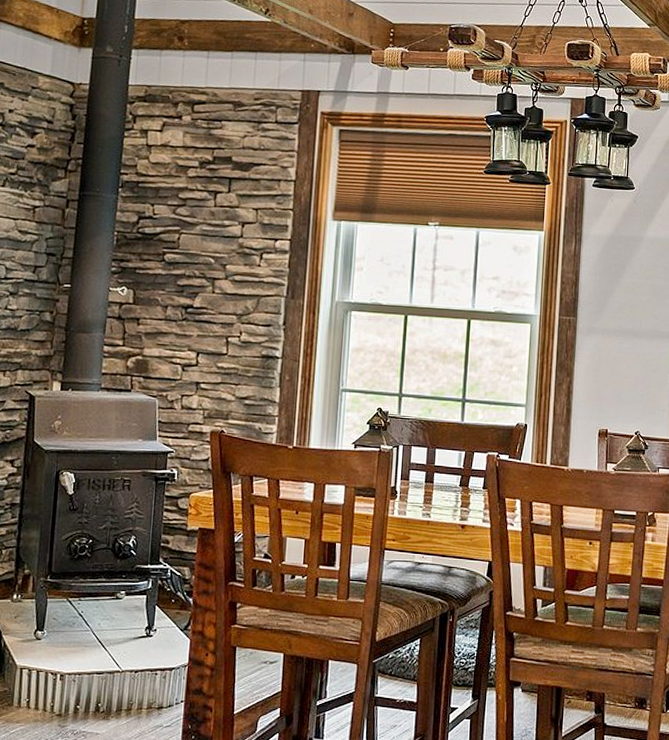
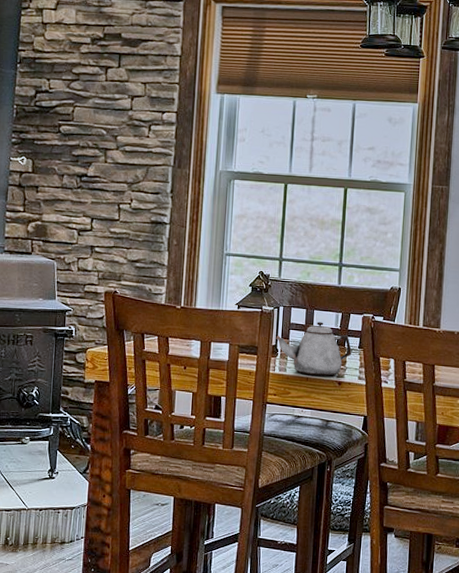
teapot: none [395,461,475,519] -> present [276,322,352,376]

